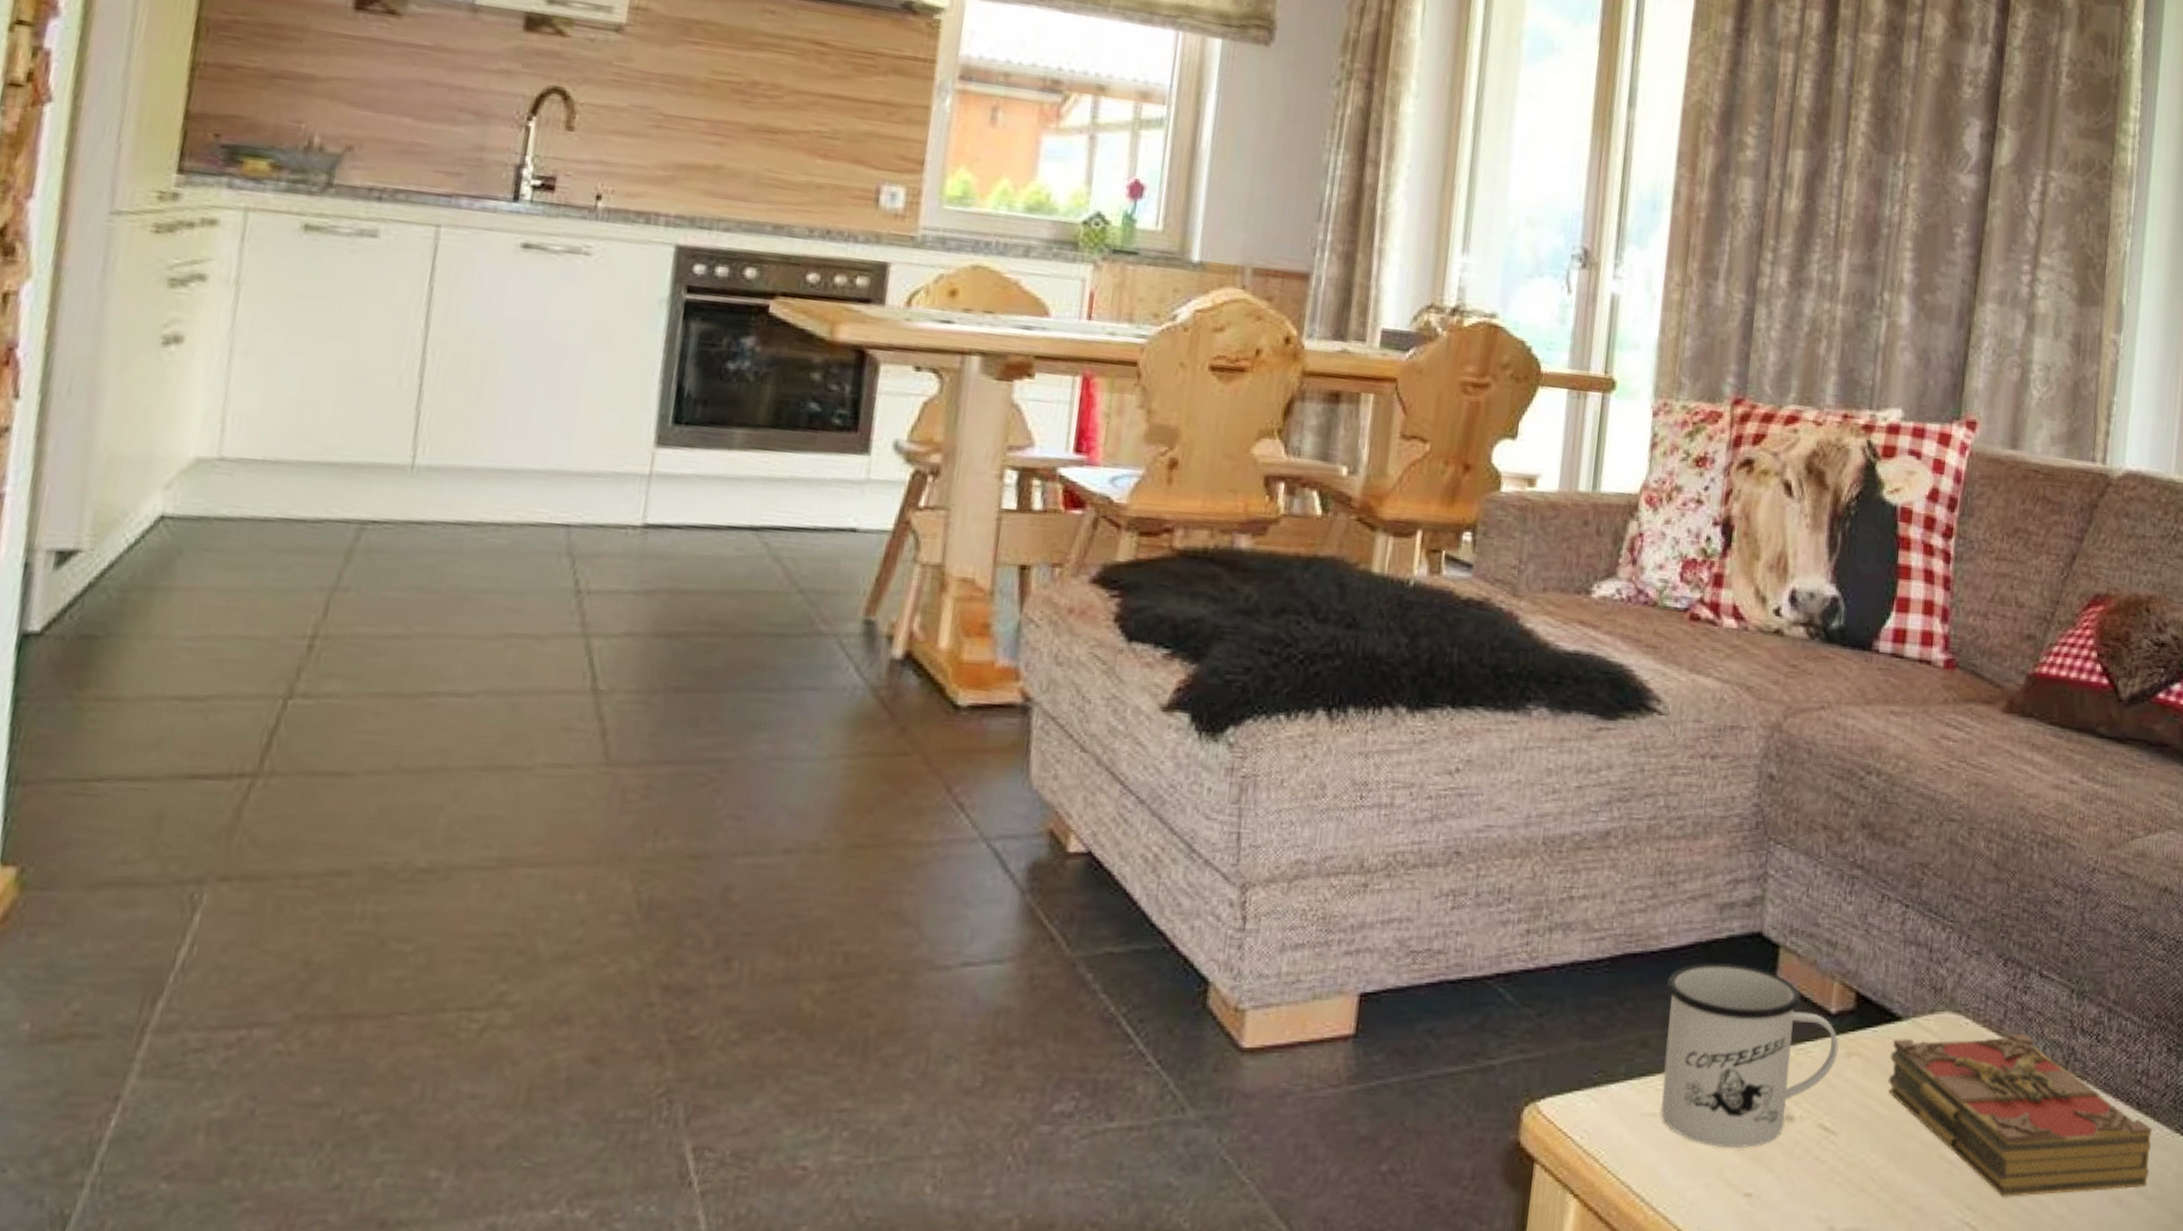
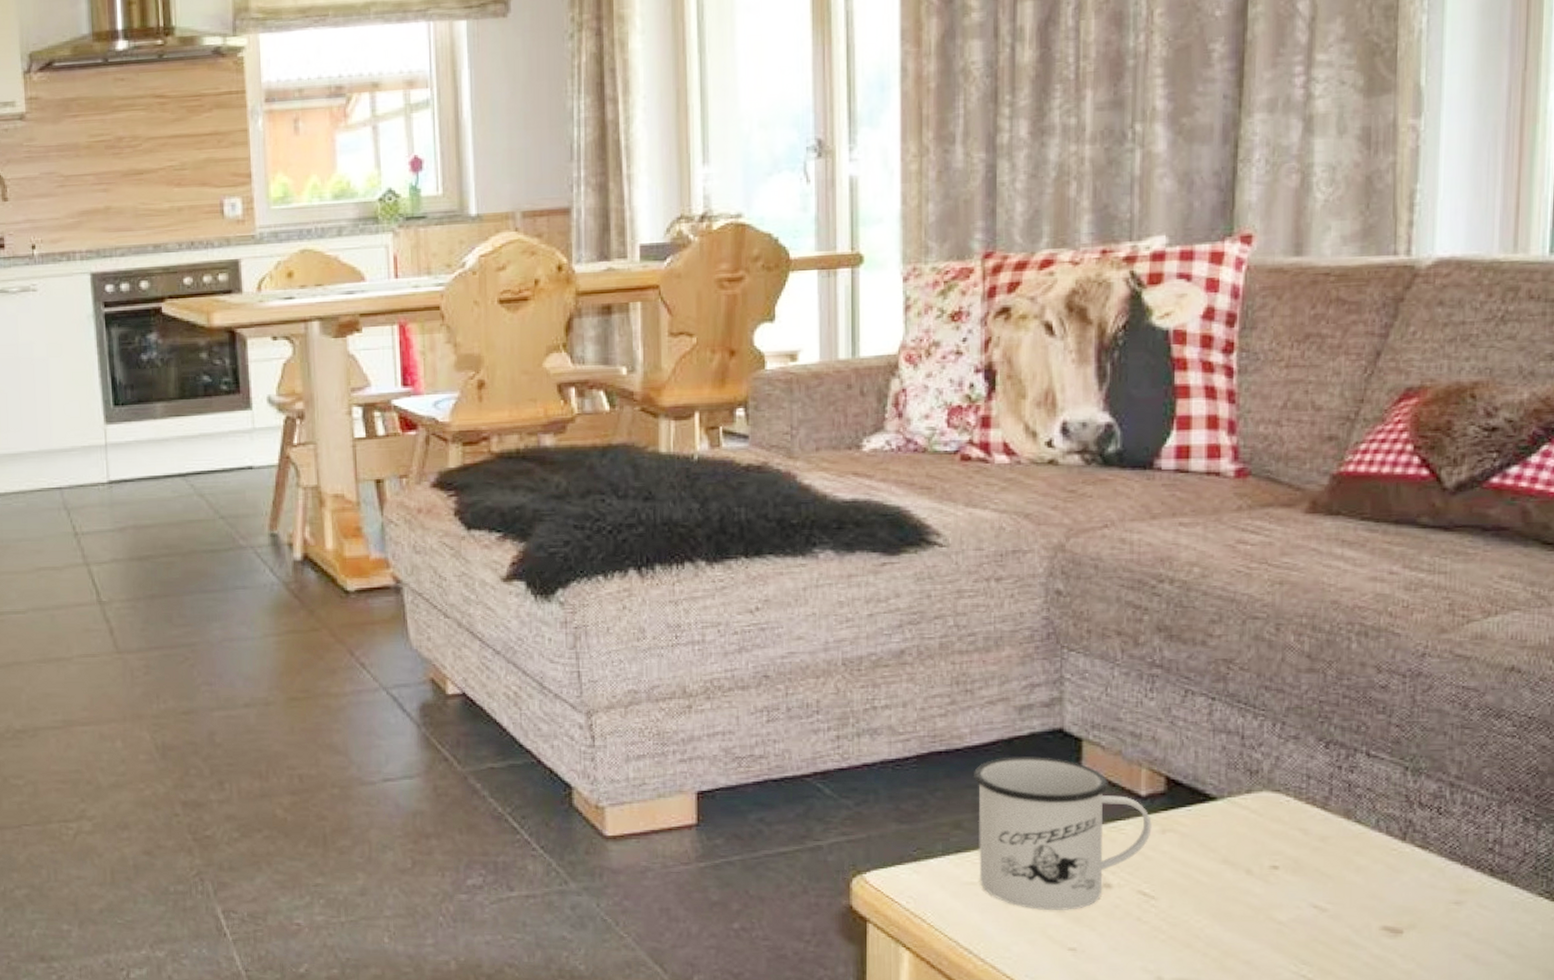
book: present [1888,1033,2153,1197] -> none [1207,808,1511,954]

